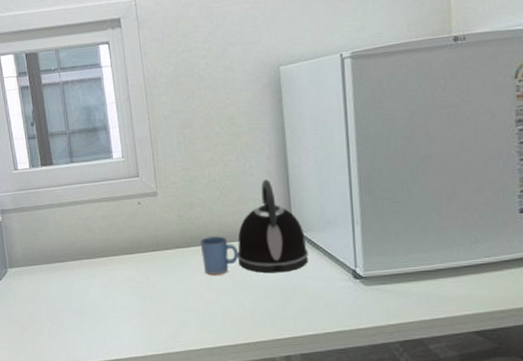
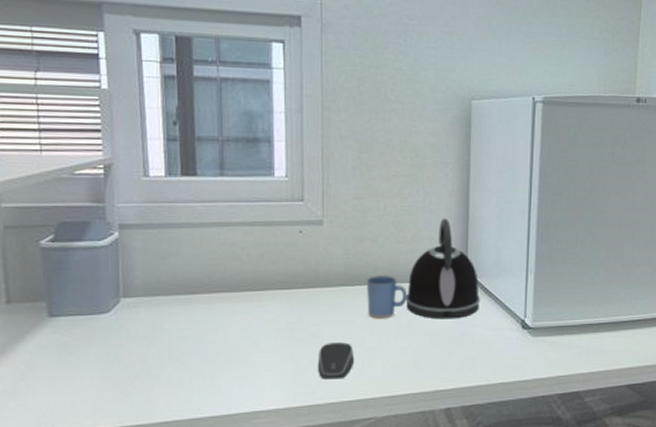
computer mouse: none [165,298,197,331] -> present [317,342,355,380]

